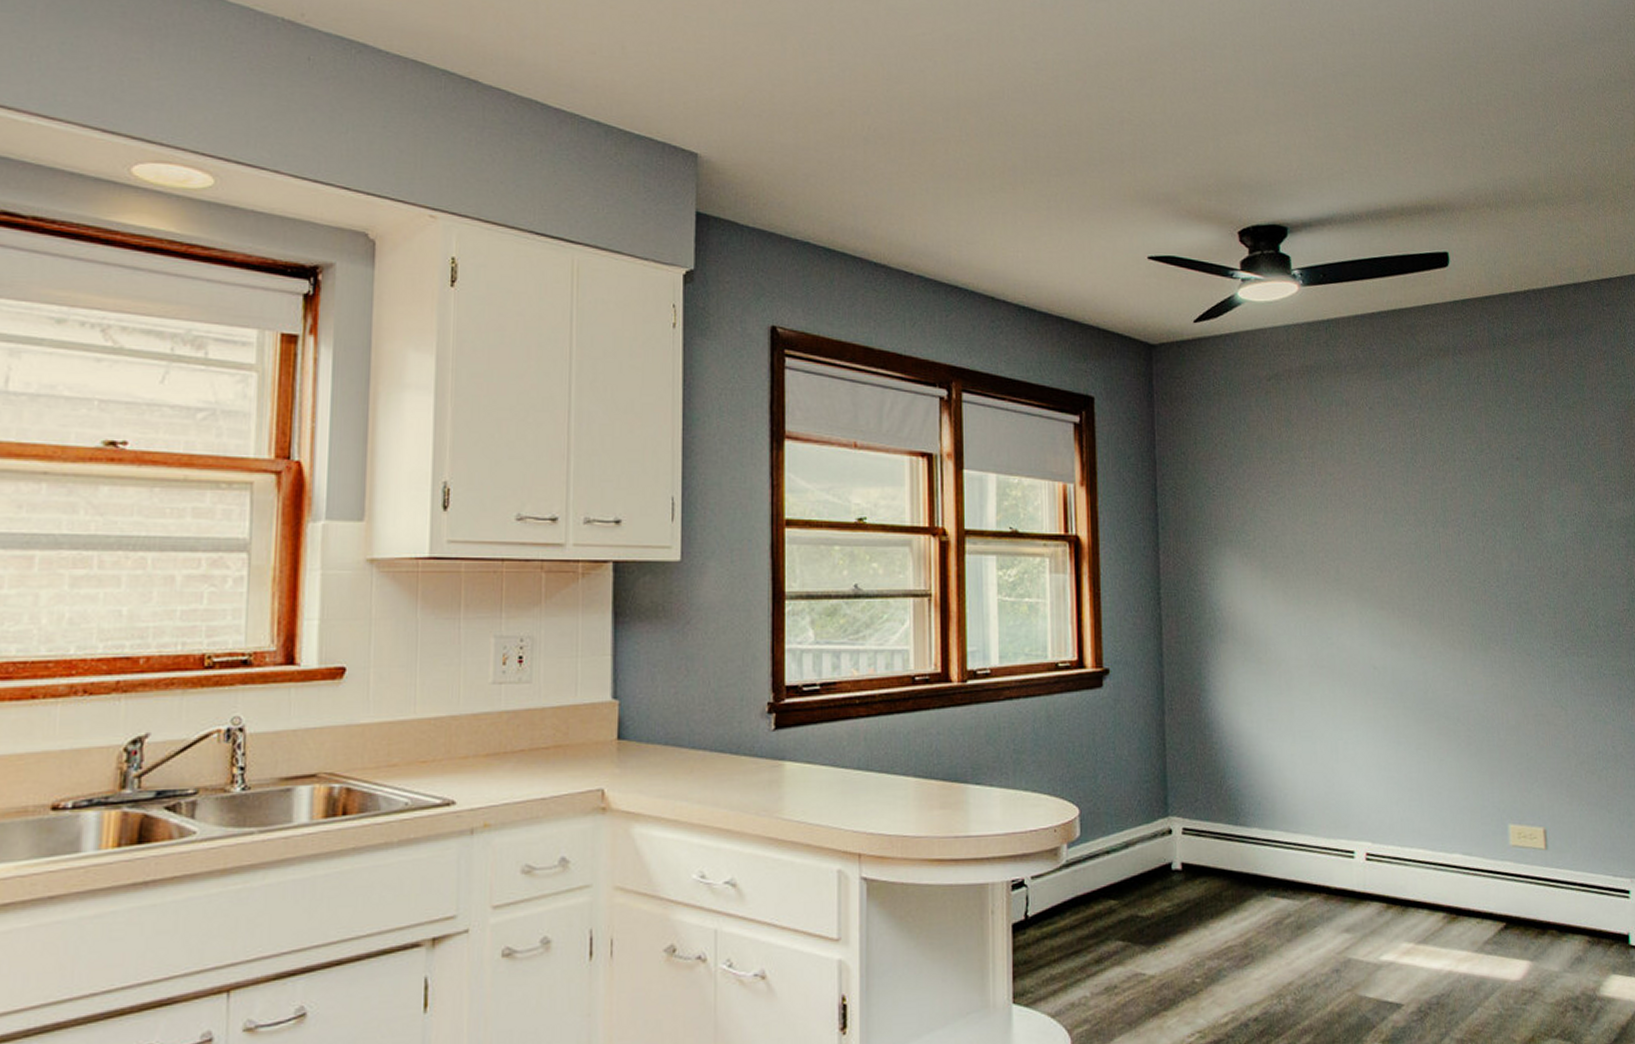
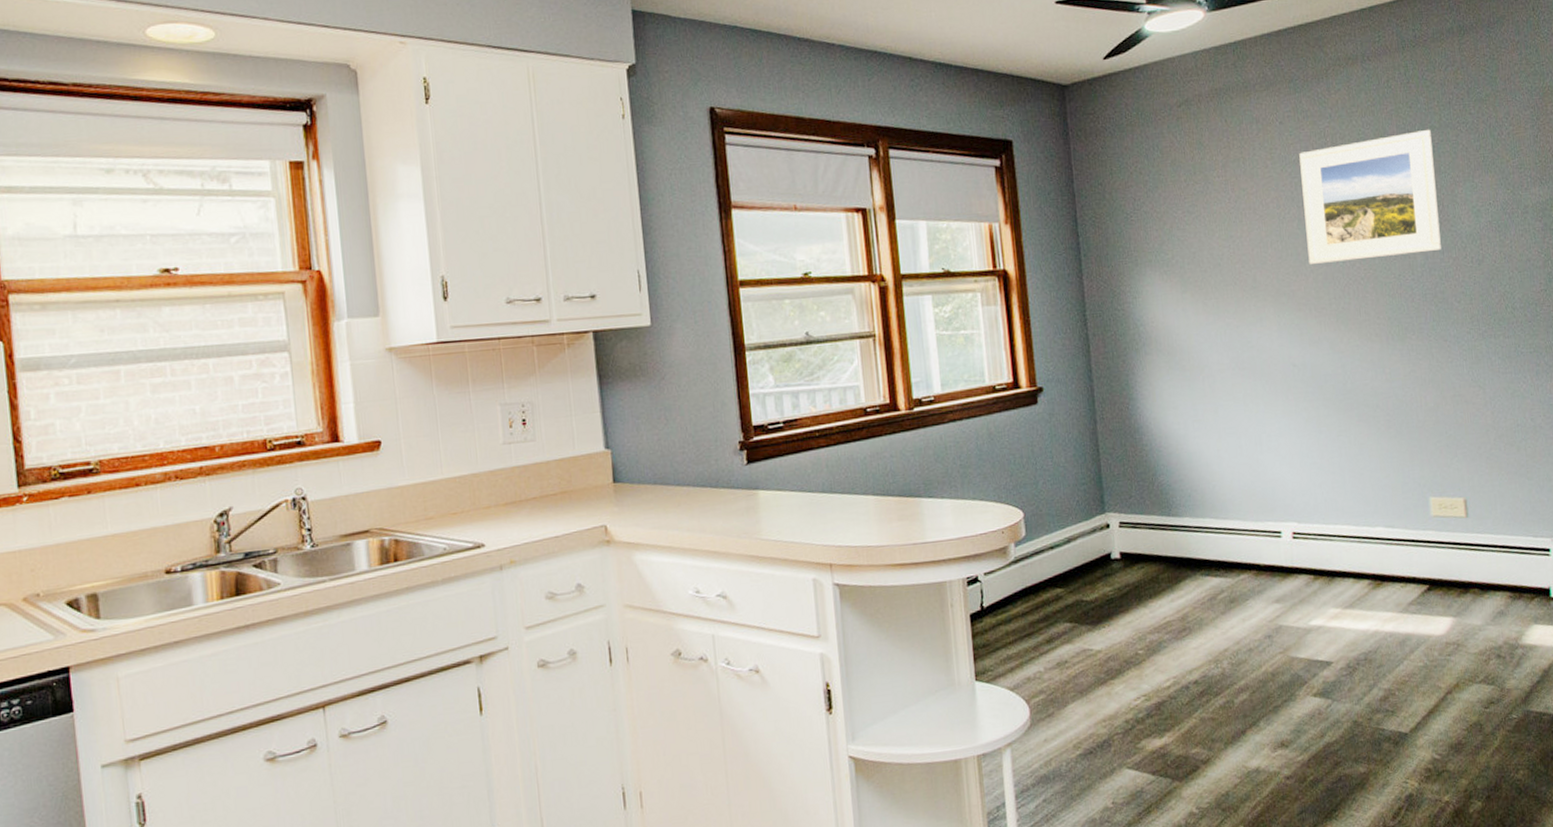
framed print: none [1388,430,1527,560] -> present [1299,129,1441,264]

